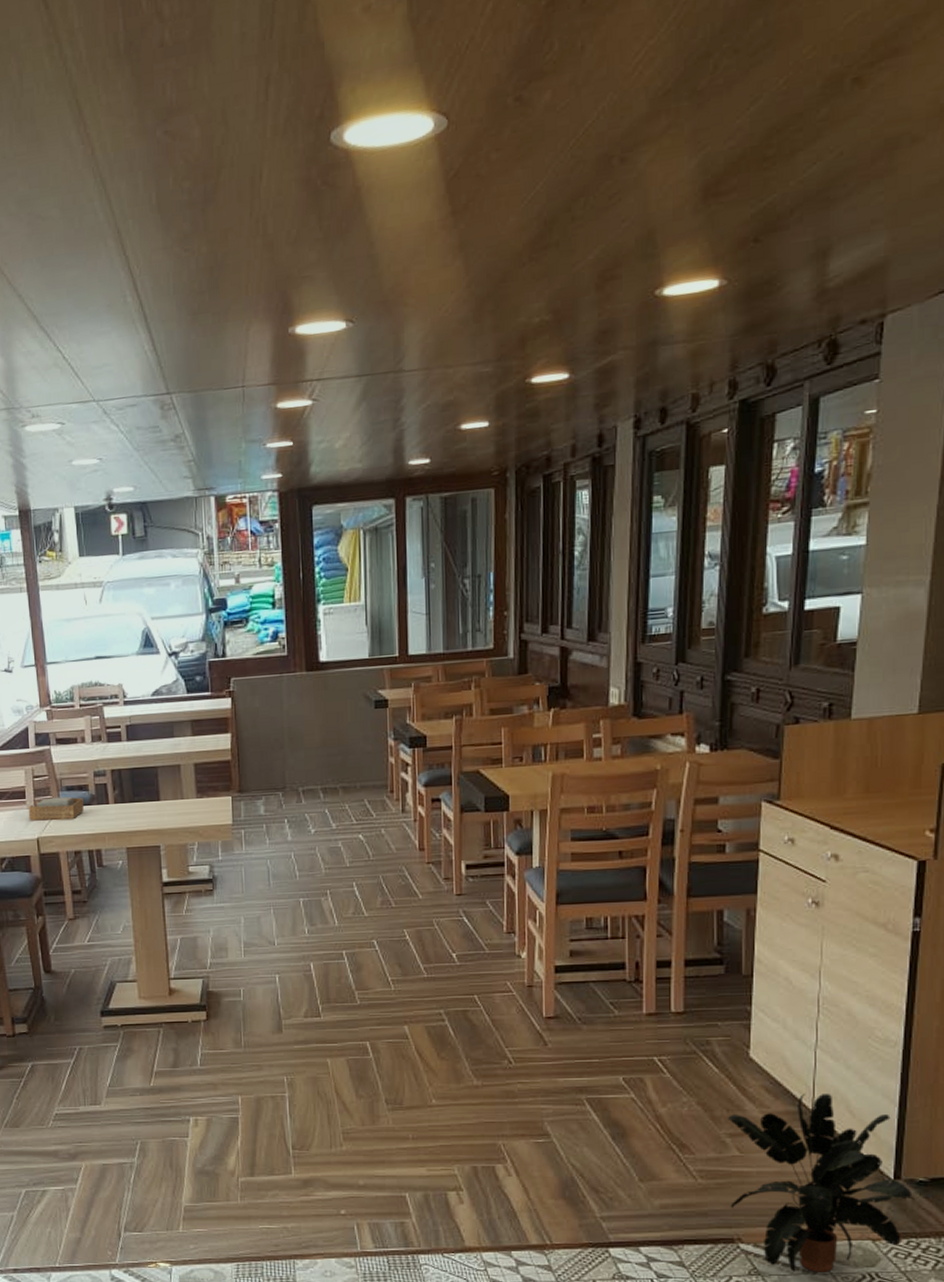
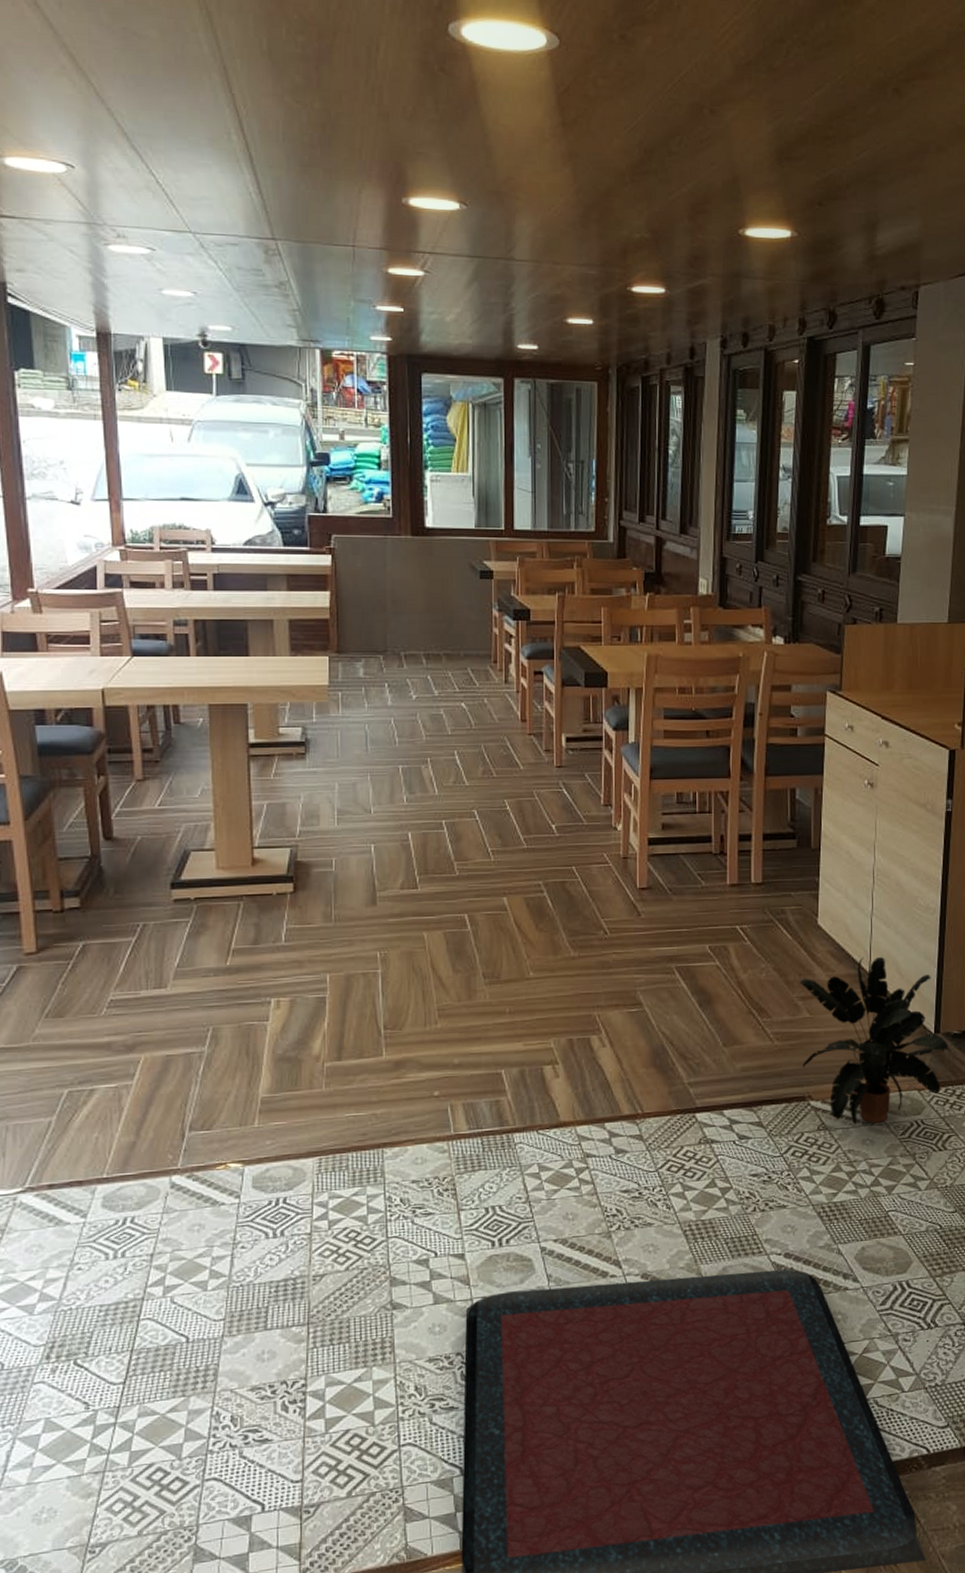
napkin holder: present [28,796,85,821] -> none [92,645,161,671]

